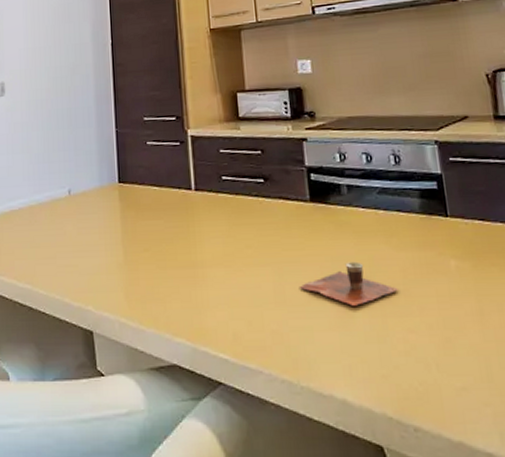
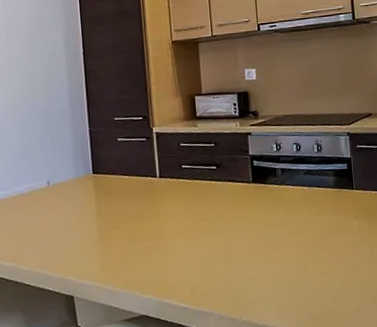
cup: present [299,261,400,306] -> none [242,226,317,259]

